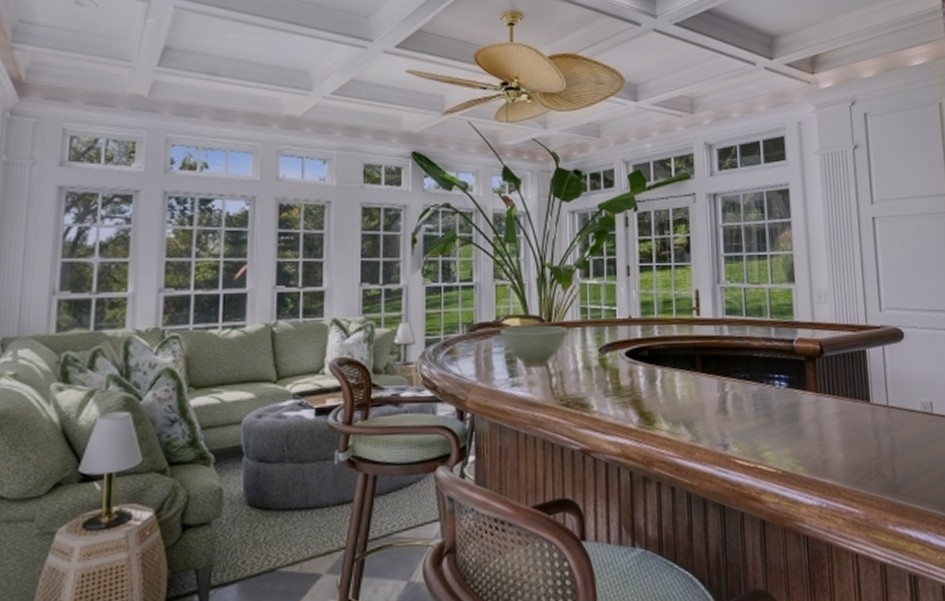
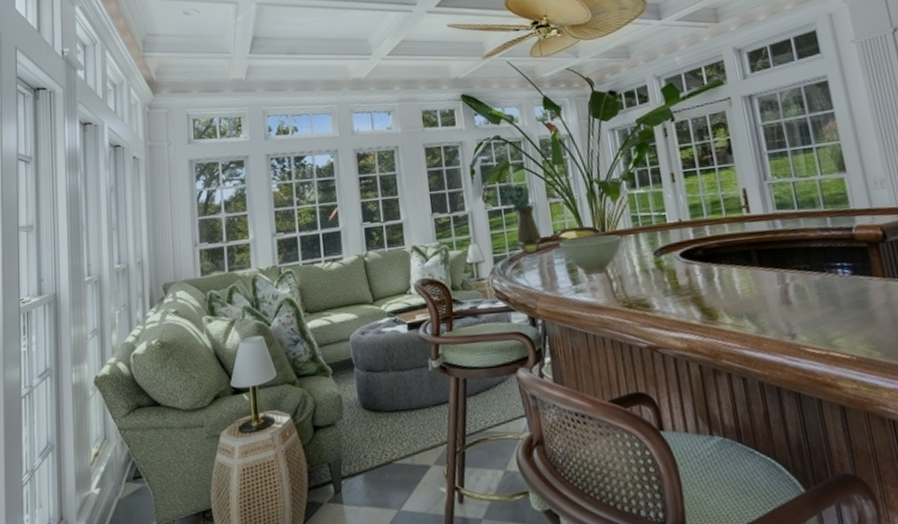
vase: none [446,256,482,337] -> present [504,181,542,253]

